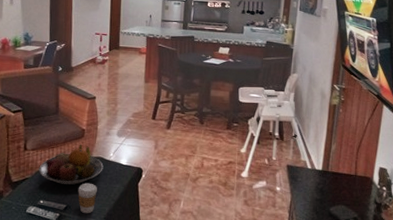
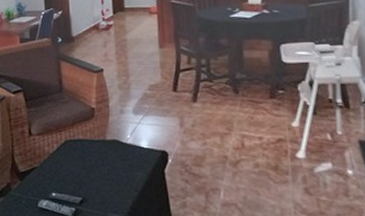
fruit bowl: present [39,144,104,185] -> none [47,125,121,173]
coffee cup: present [78,183,97,214] -> none [93,171,116,208]

